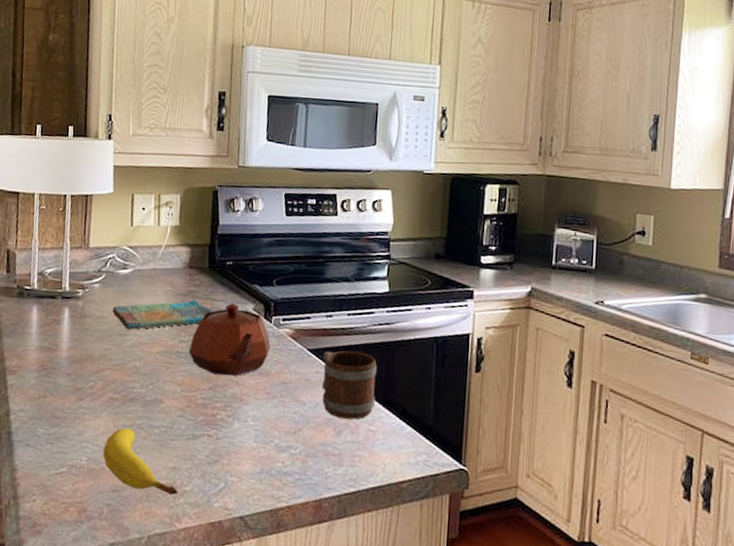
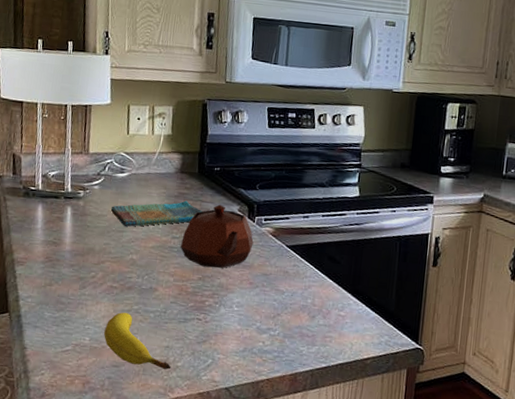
mug: present [321,350,377,420] -> none [298,247,347,306]

